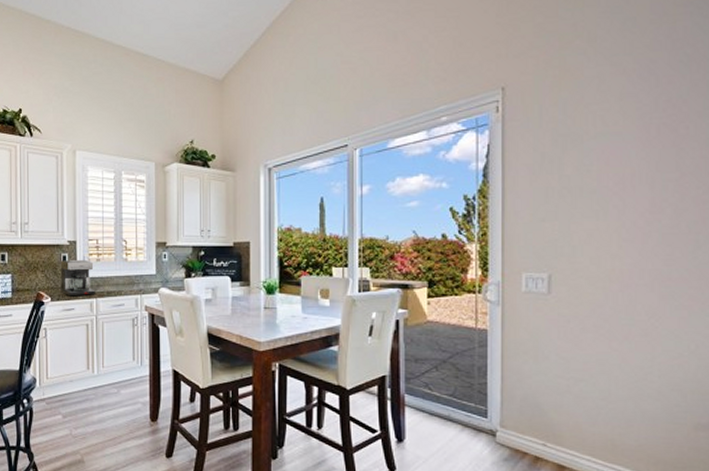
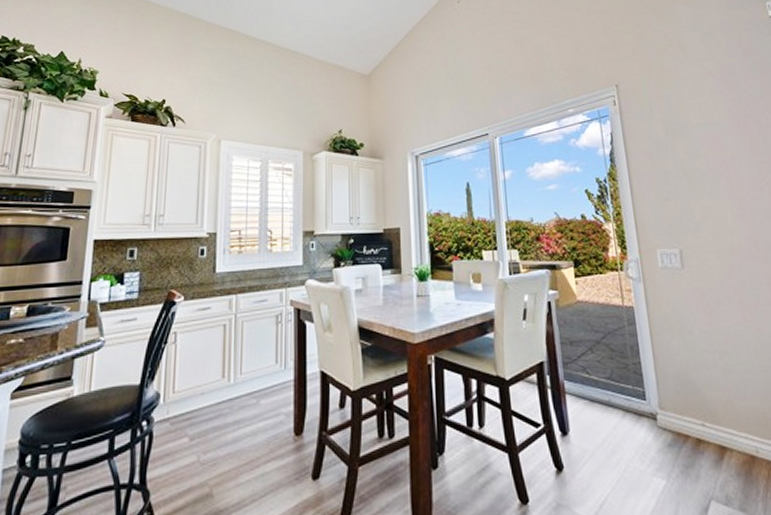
coffee maker: present [60,259,95,297] -> none [195,252,236,294]

